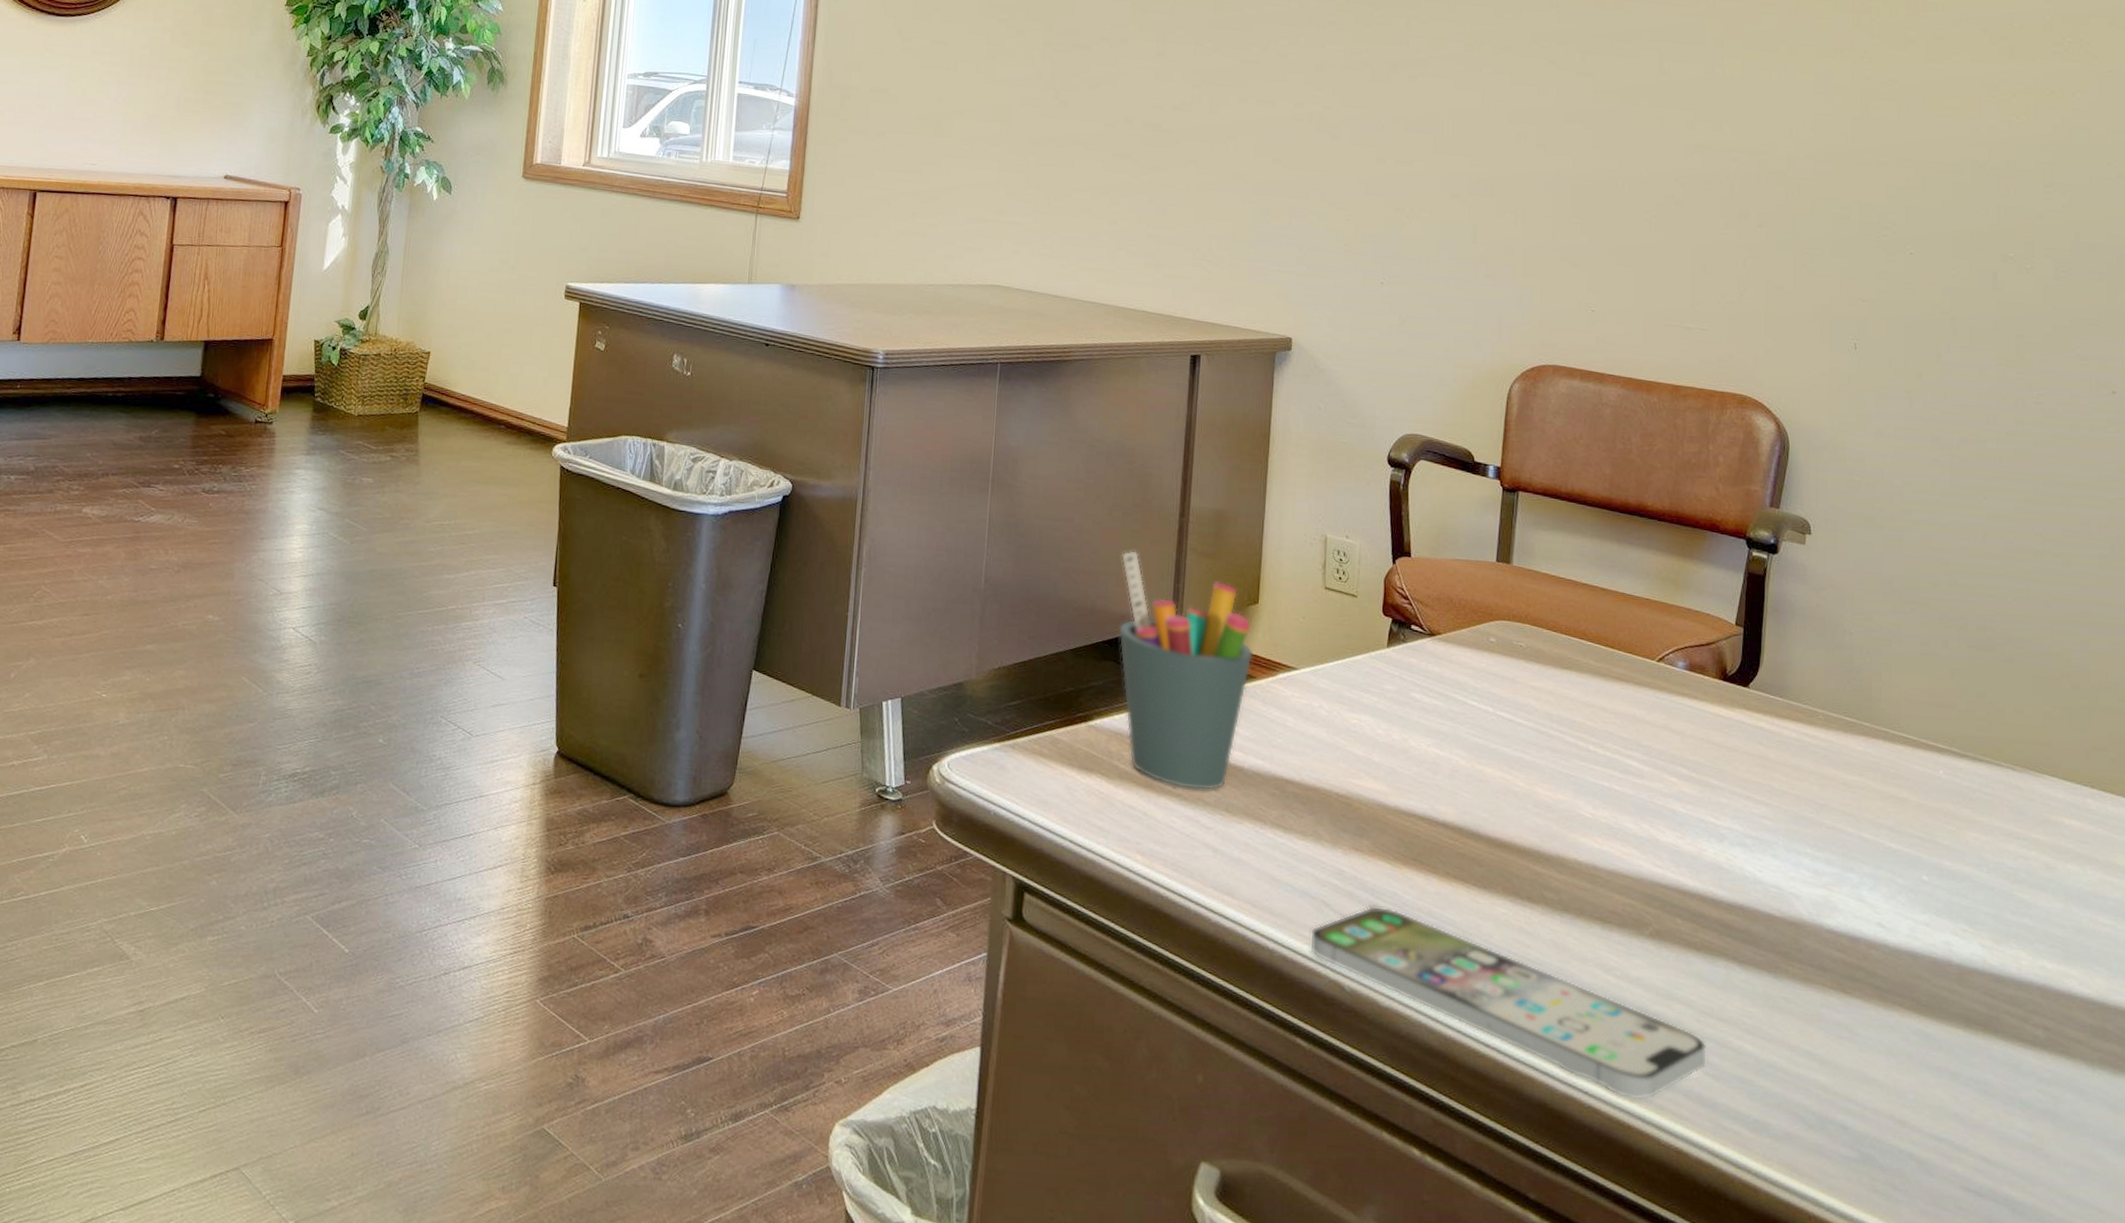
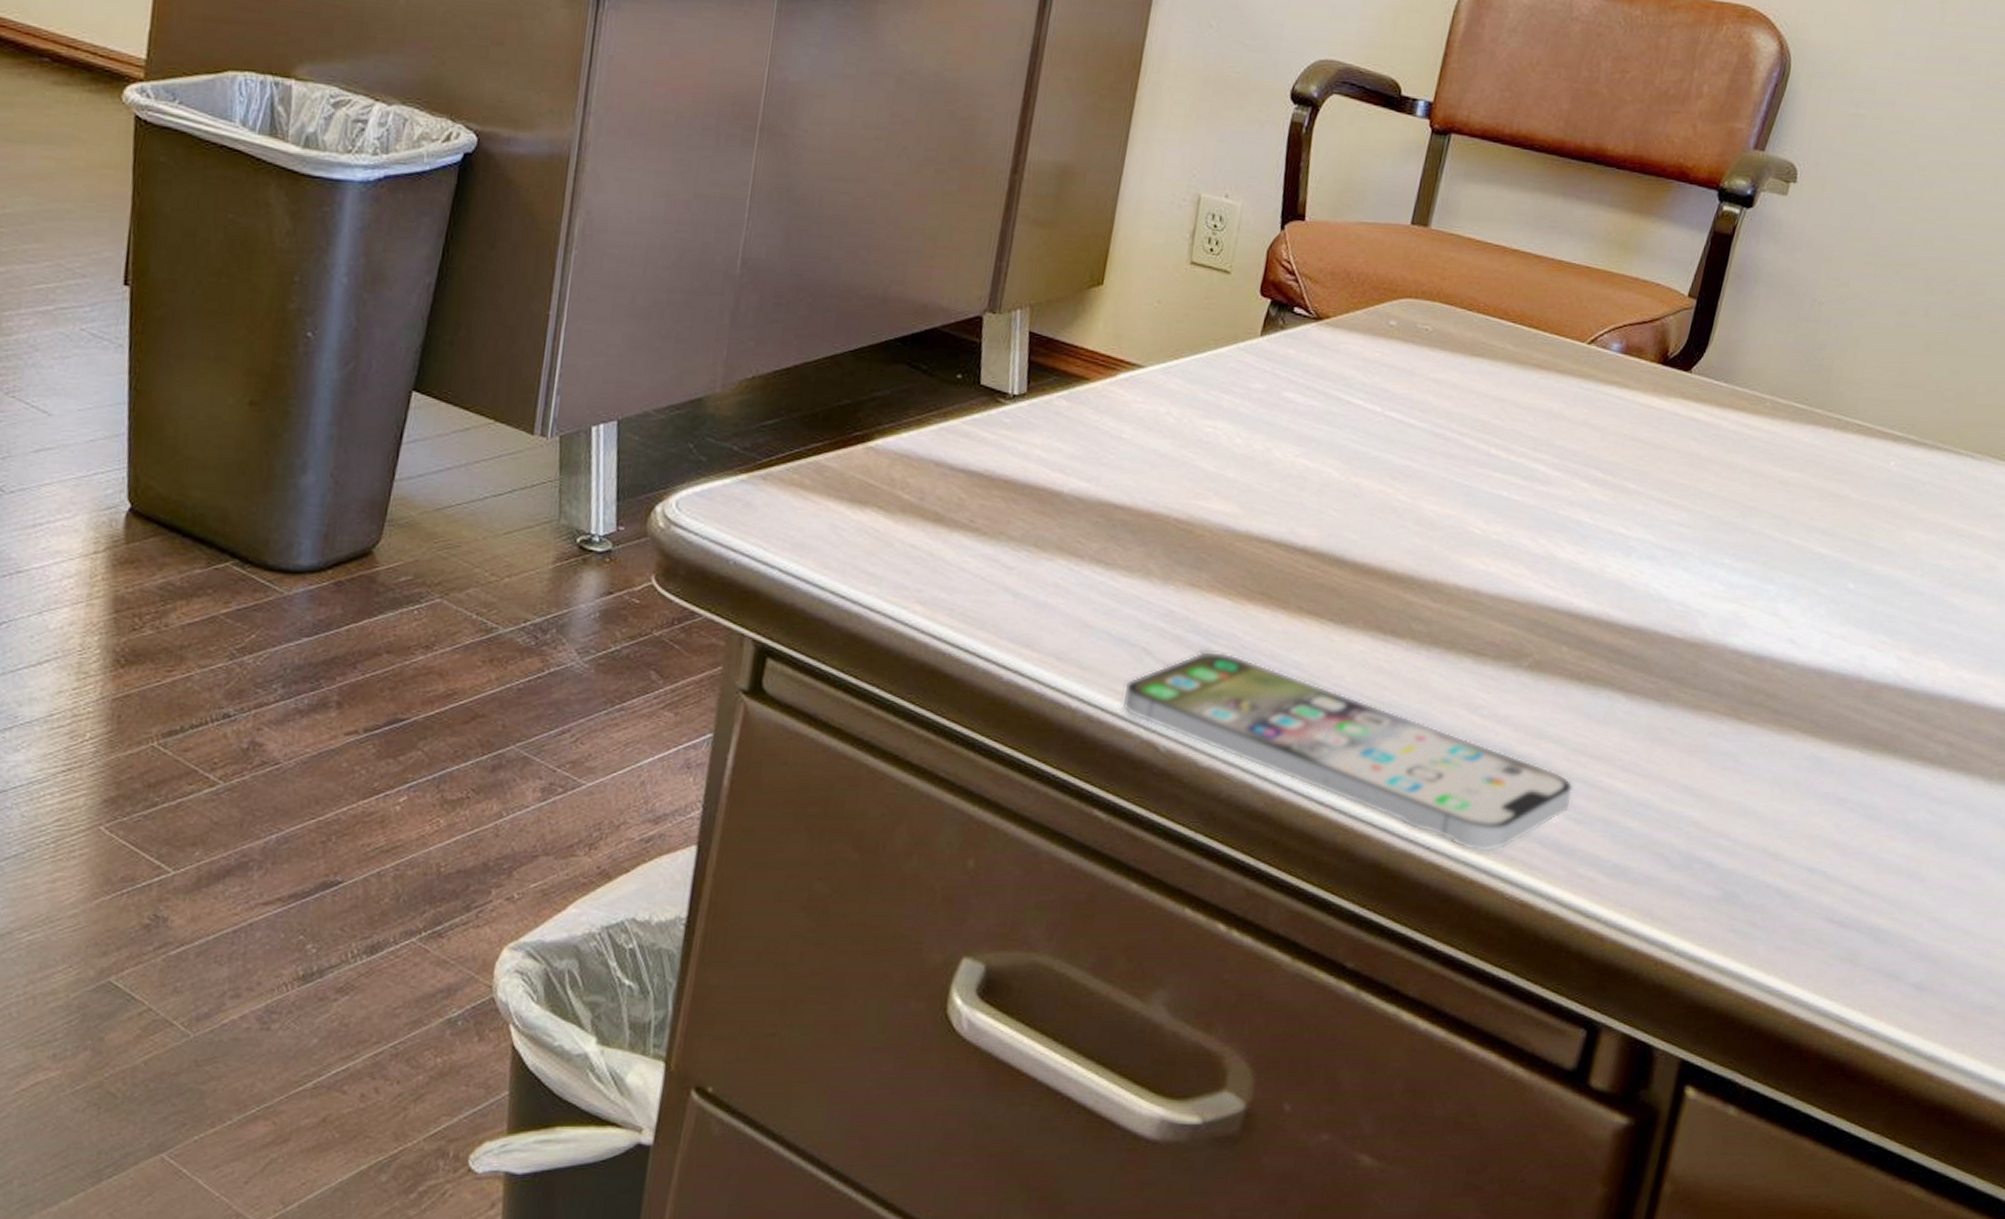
pen holder: present [1118,550,1254,791] -> none [916,219,1091,523]

